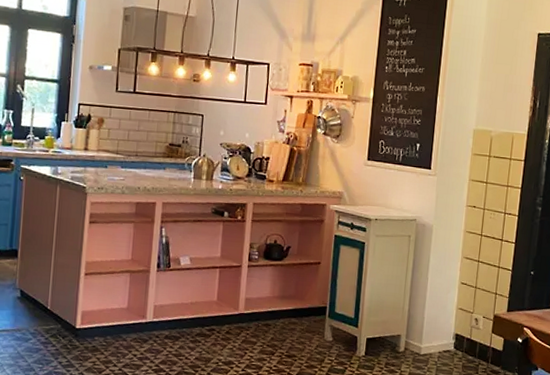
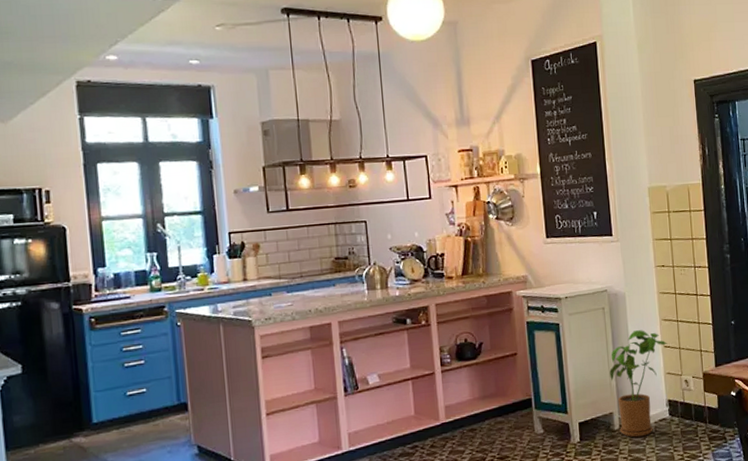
house plant: none [404,263,466,363] -> present [609,330,669,438]

